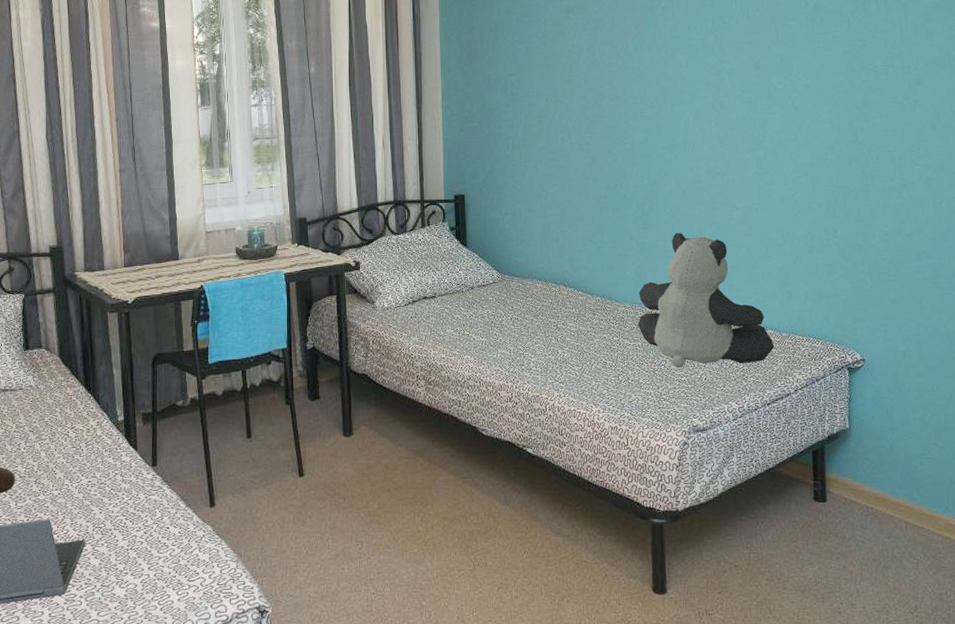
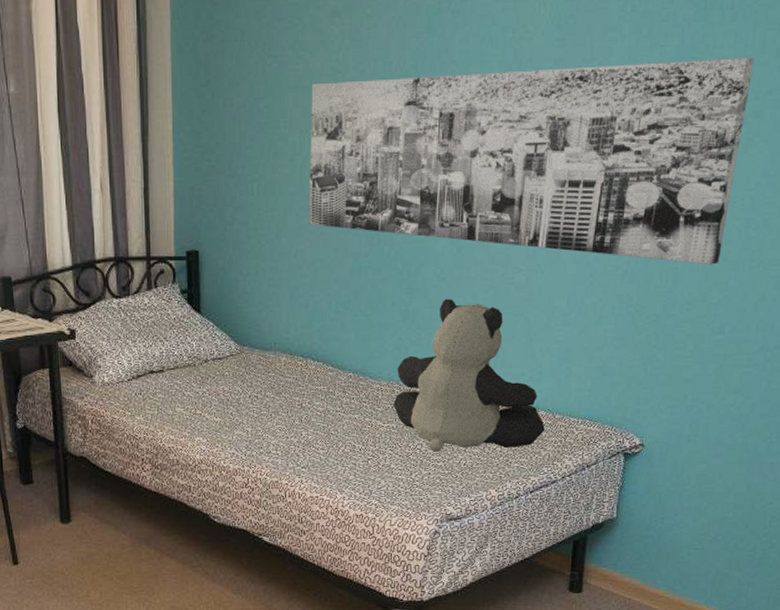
wall art: none [553,39,910,202] -> present [308,57,754,265]

